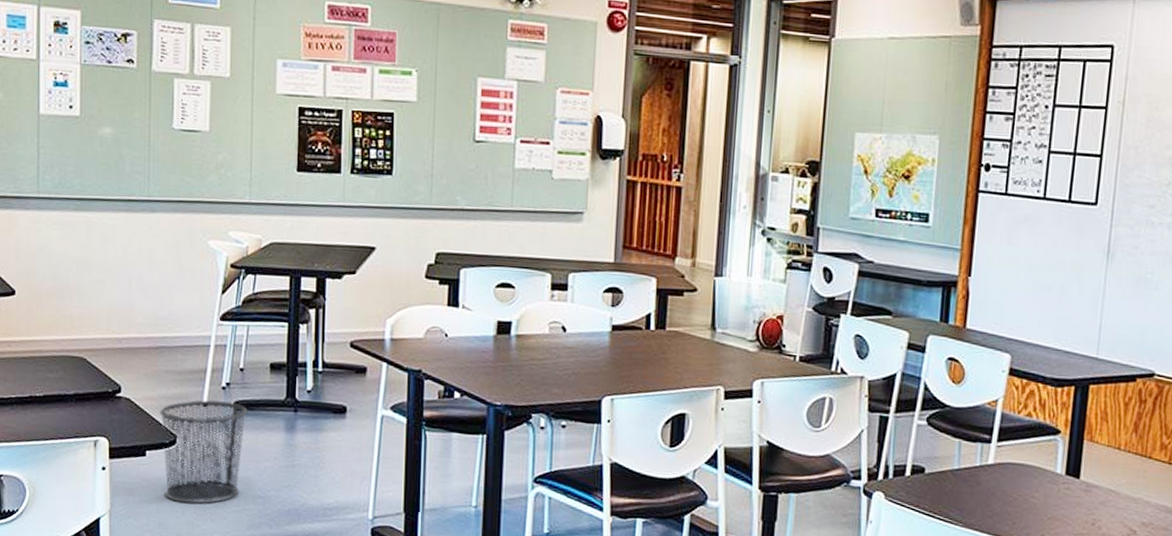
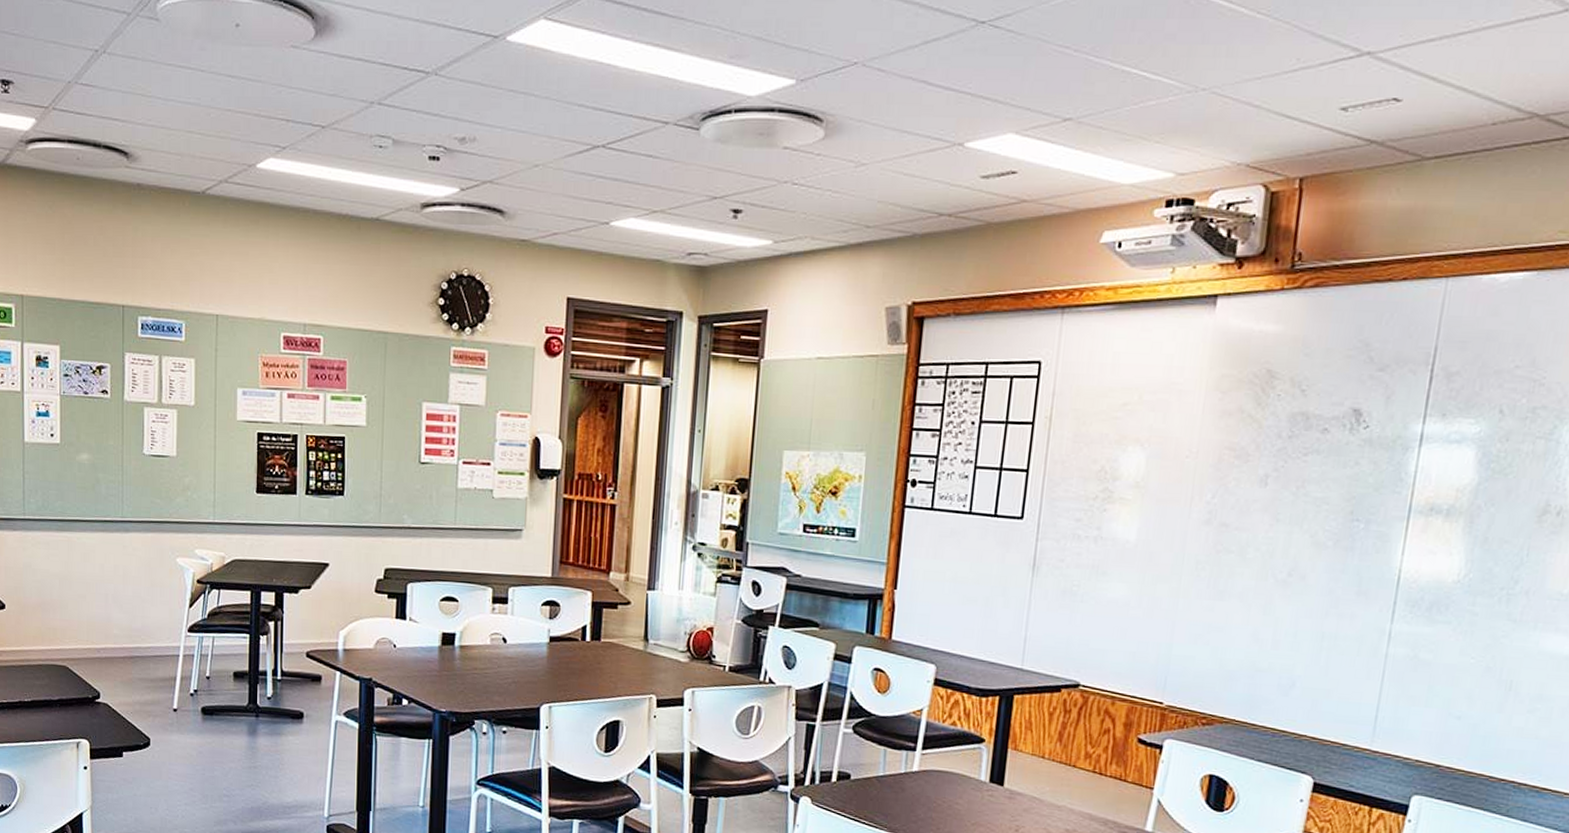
waste bin: present [159,400,248,504] -> none [134,705,214,802]

